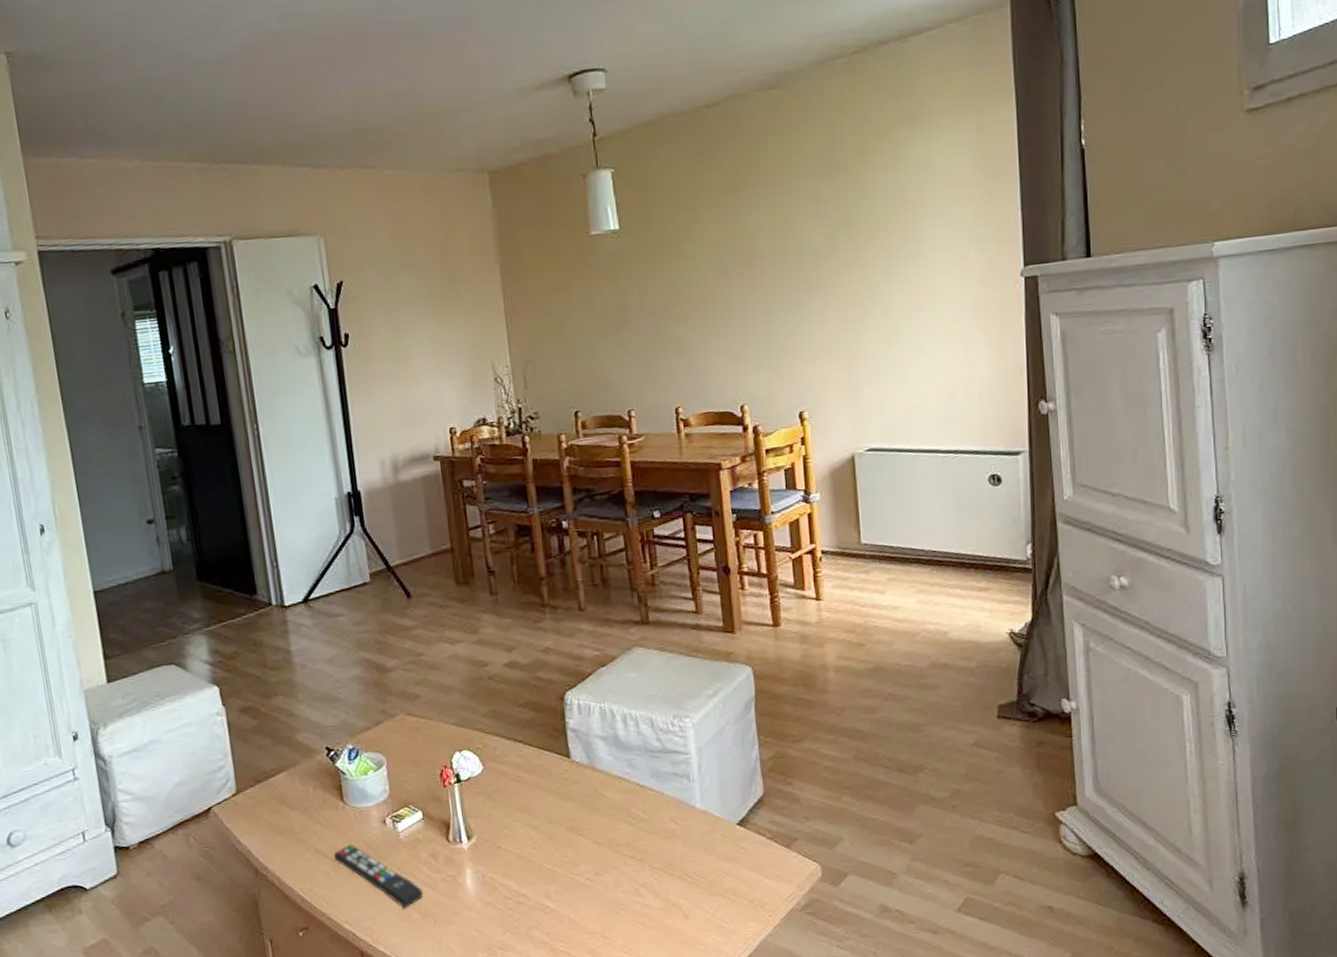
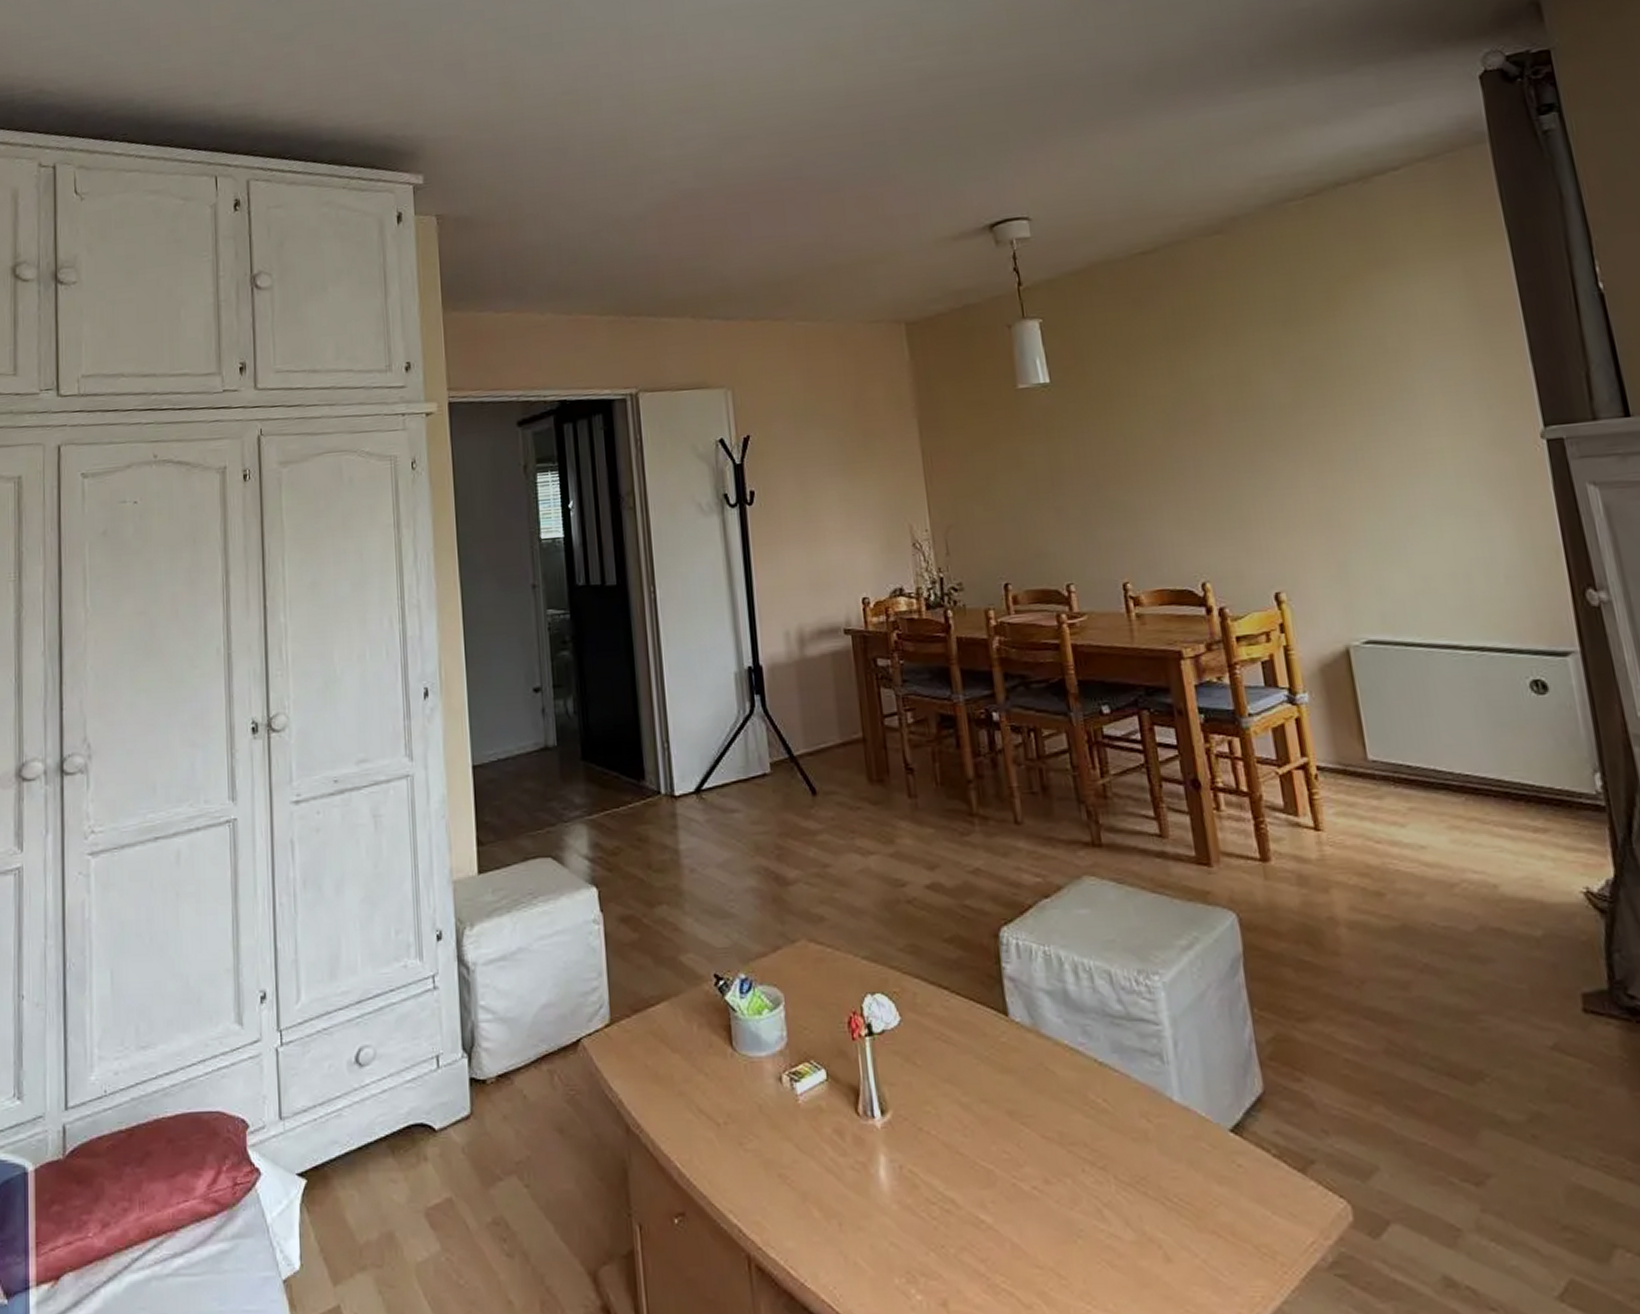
remote control: present [333,844,424,909] -> none [718,1104,827,1202]

